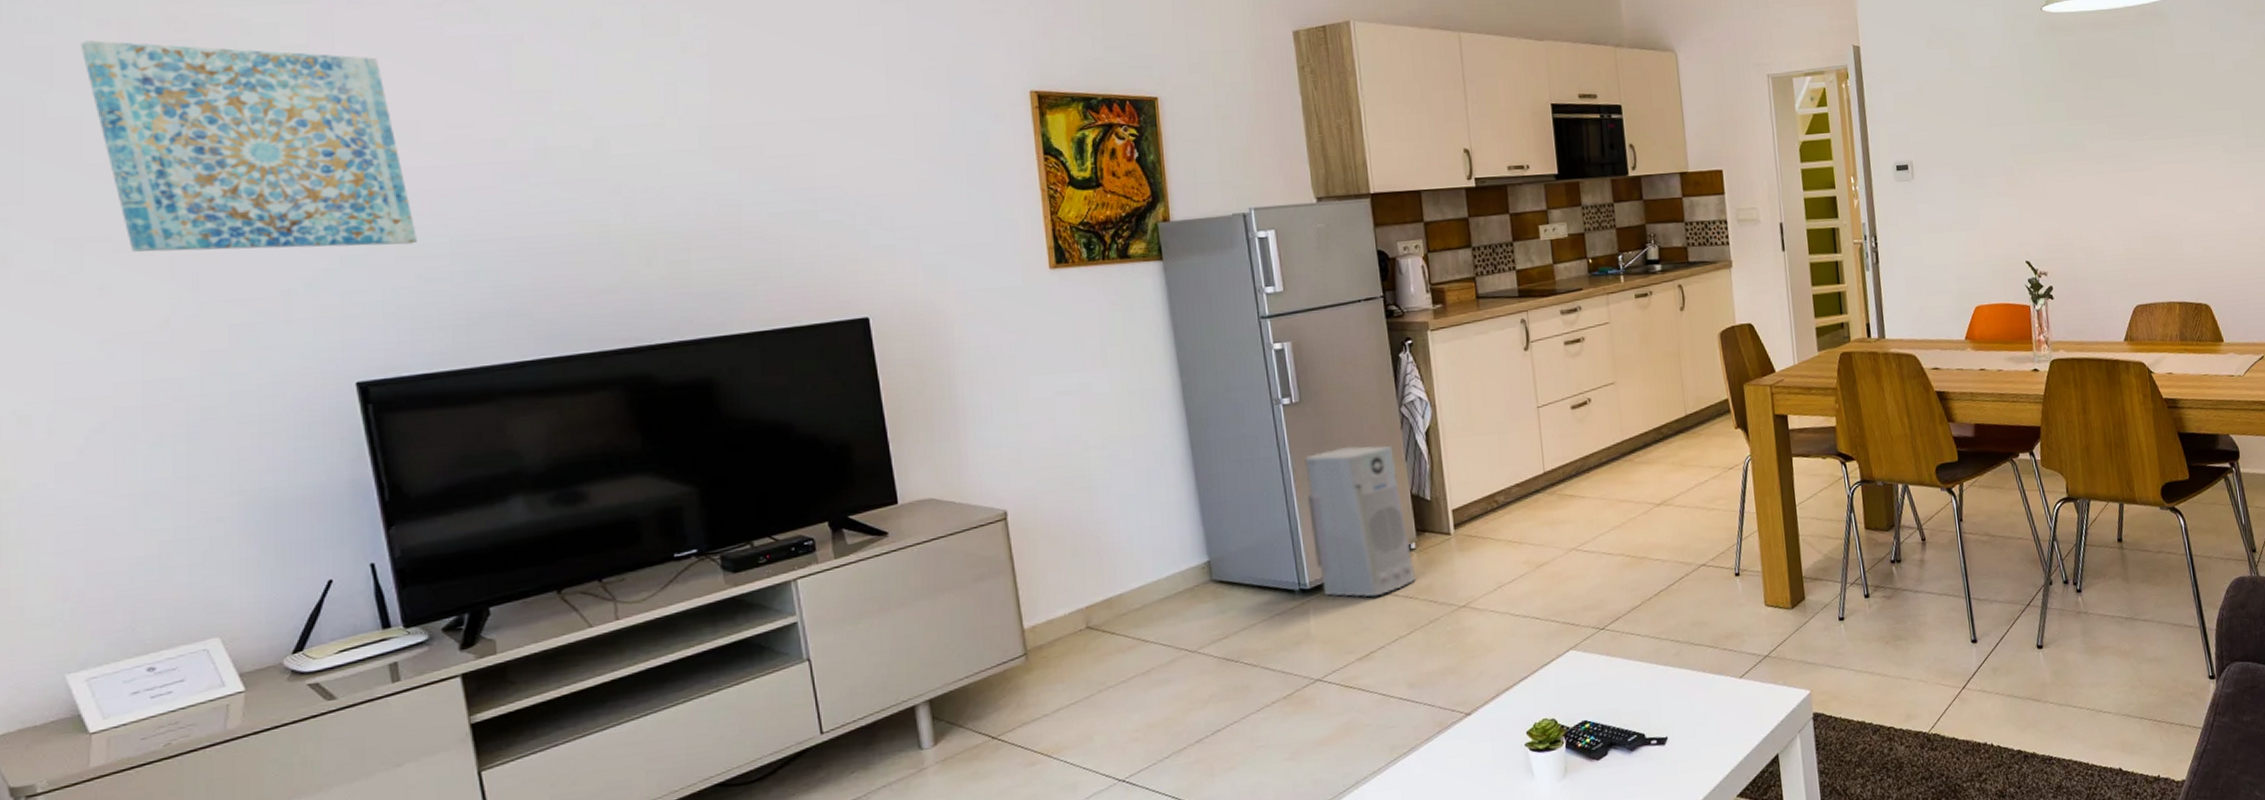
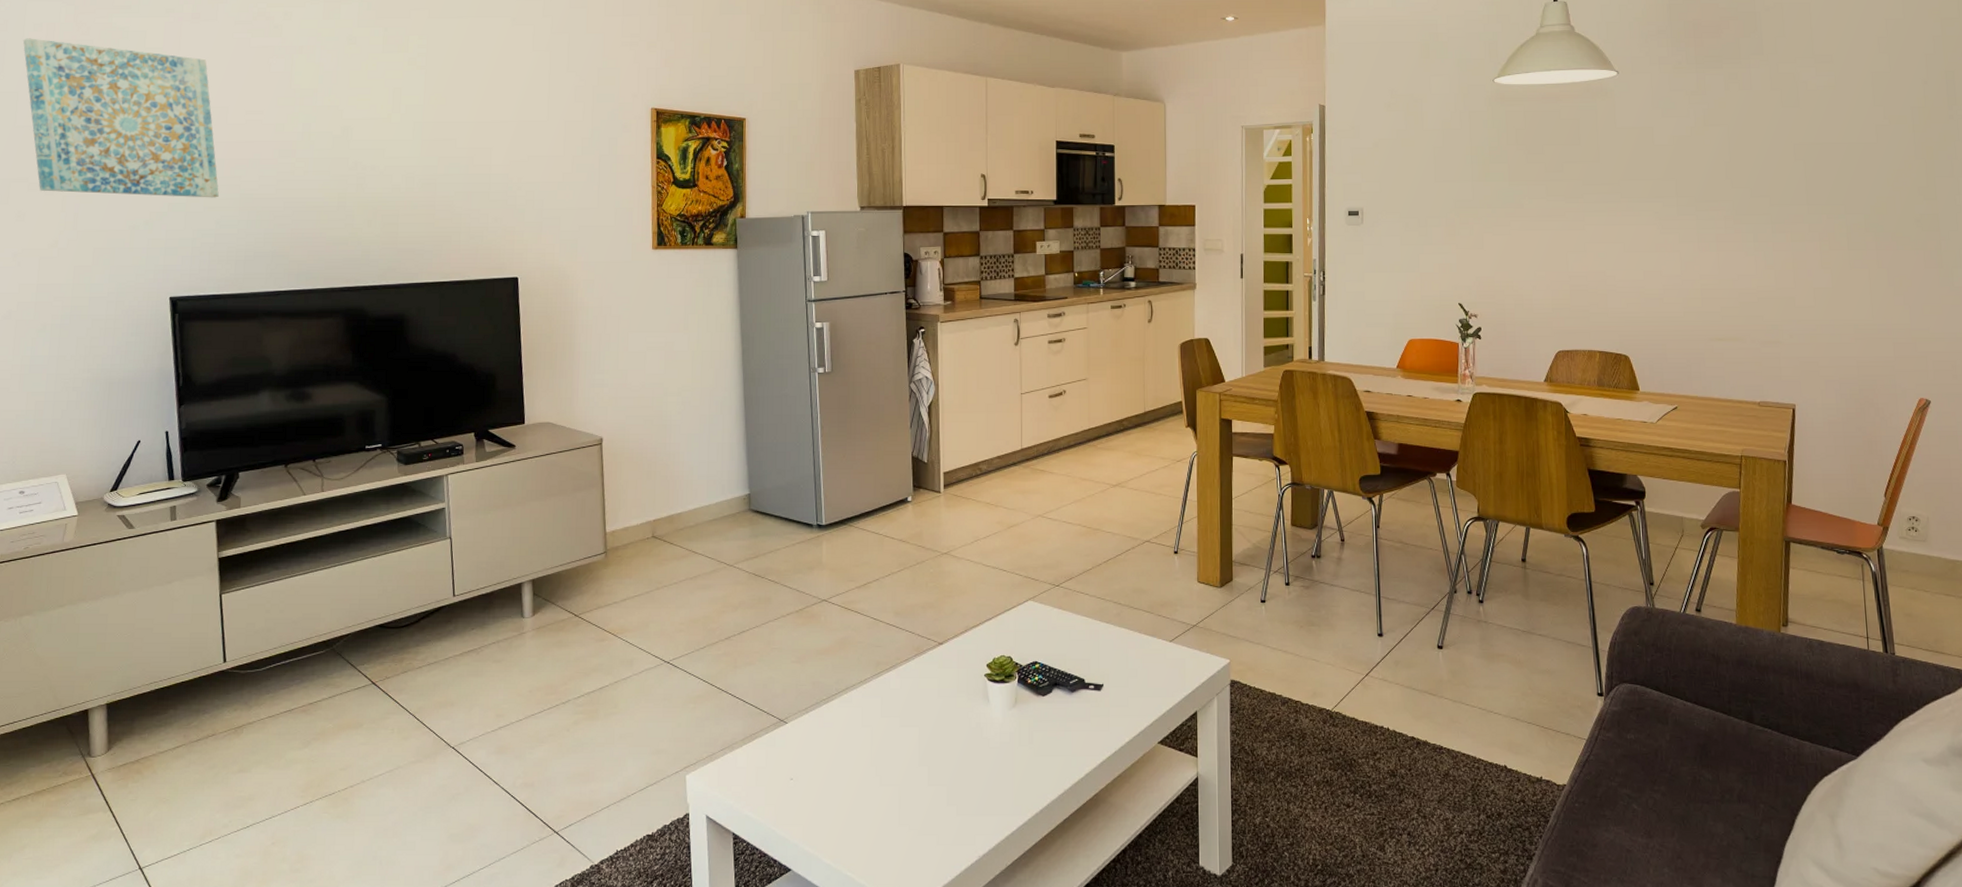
air purifier: present [1304,445,1416,598] -> none [829,411,910,537]

